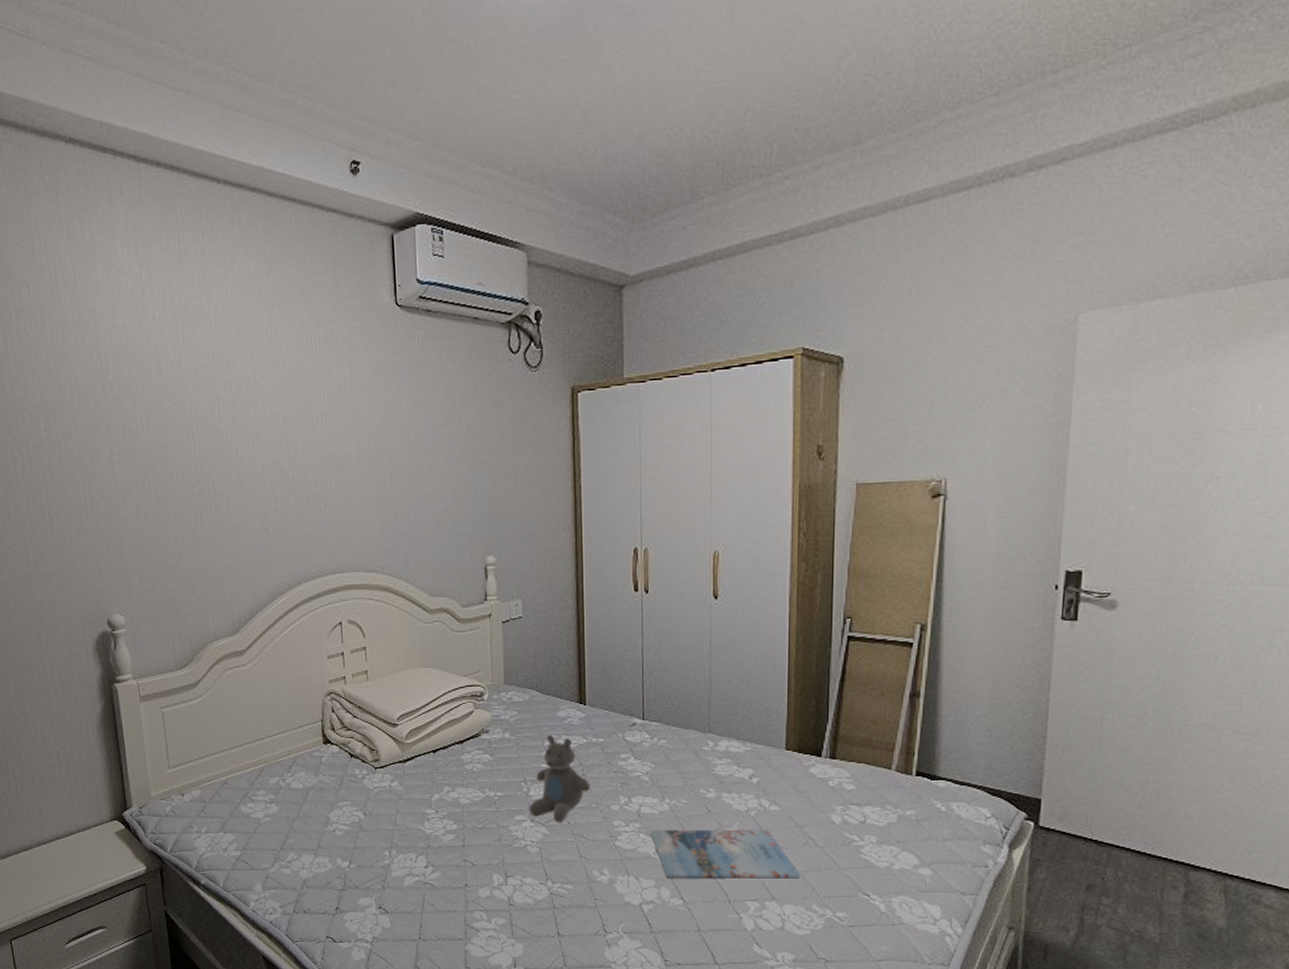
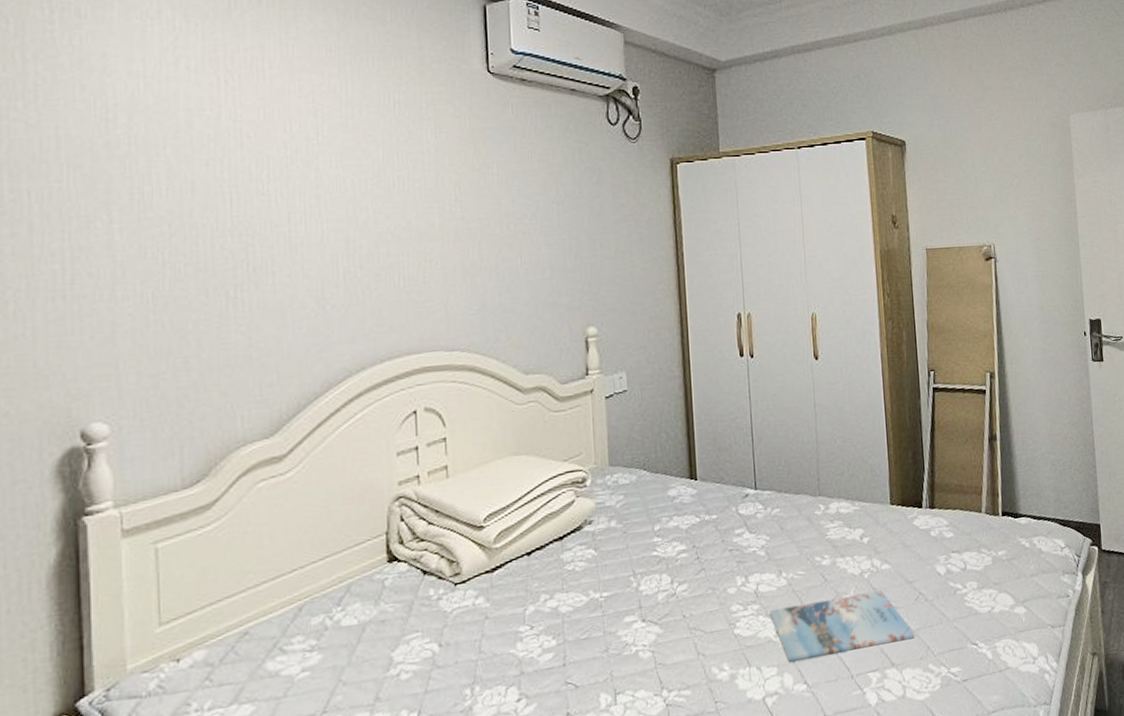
stuffed animal: present [529,735,591,822] -> none [639,518,706,617]

